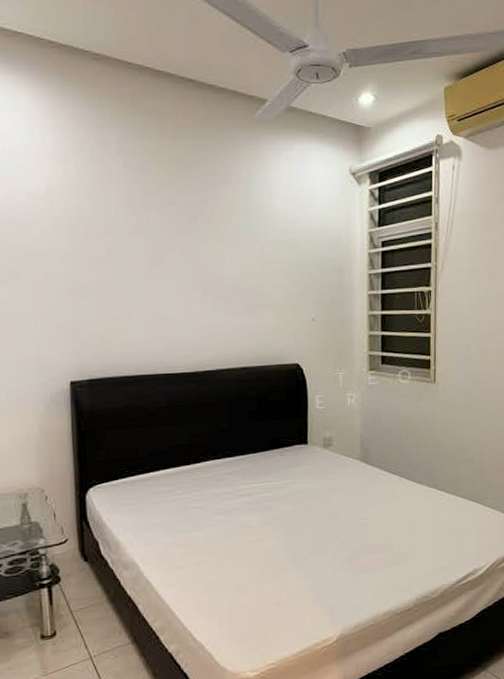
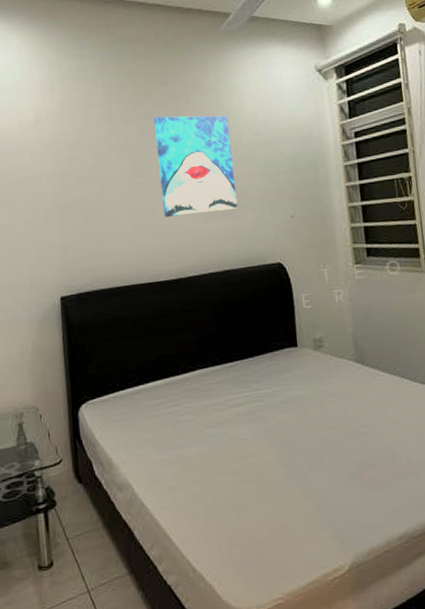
wall art: none [178,203,260,309] -> present [154,115,238,217]

